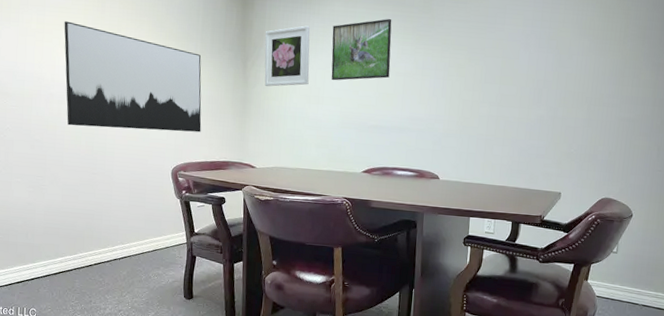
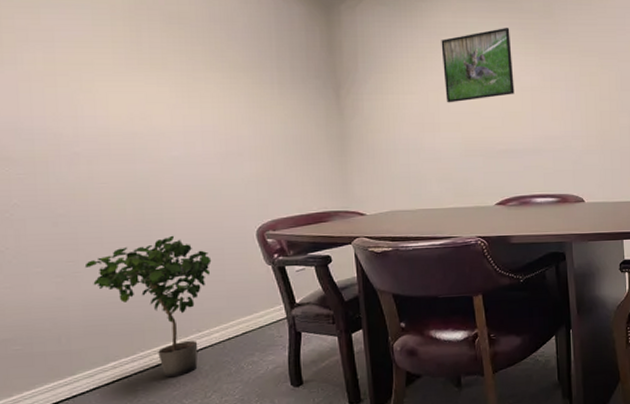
potted plant: none [49,166,137,277] -> present [84,235,212,378]
wall art: present [64,21,202,133] -> none [84,58,290,191]
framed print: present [264,25,310,87] -> none [358,42,420,117]

